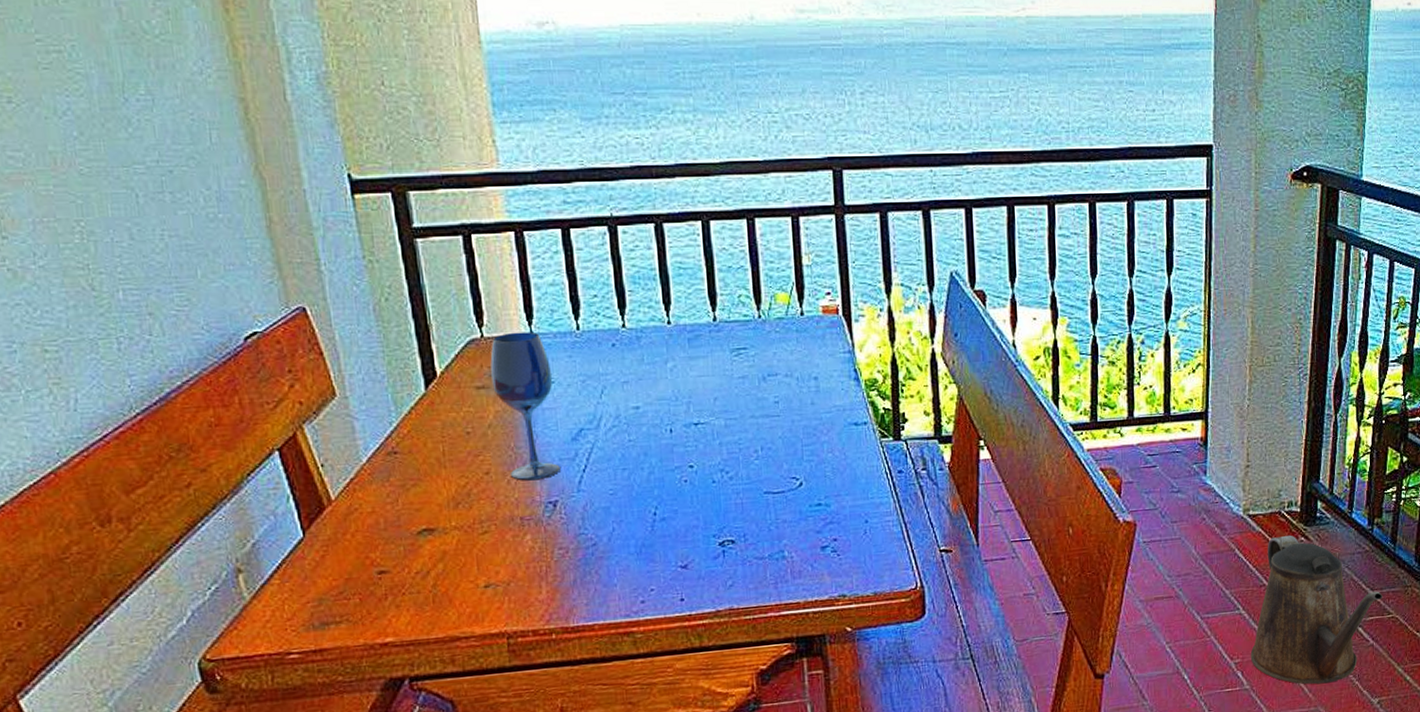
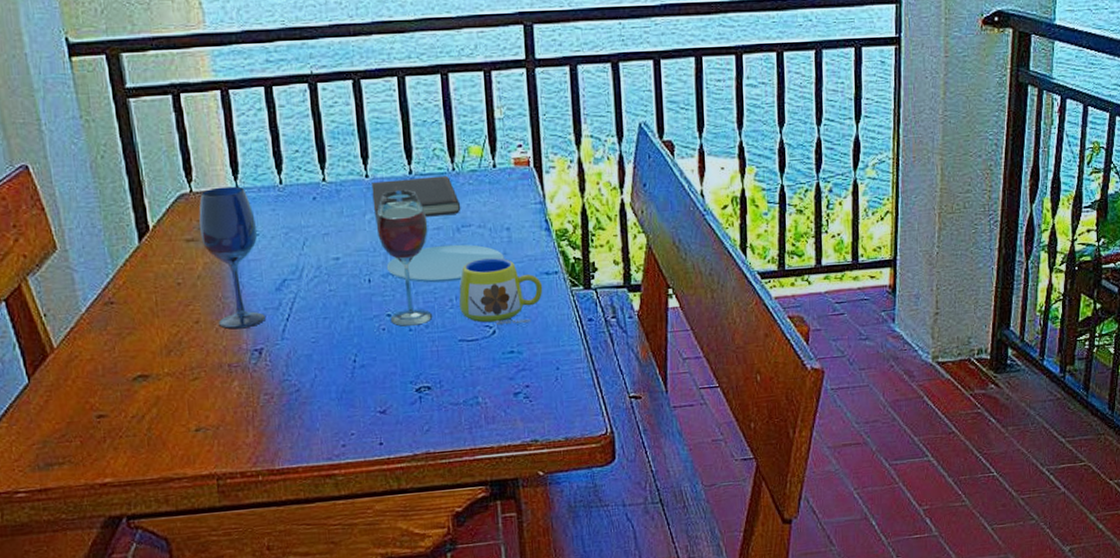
hardcover book: none [673,323,767,368] -> present [371,175,461,220]
wineglass: none [678,336,736,478] -> present [376,189,432,327]
plate: none [689,393,812,434] -> present [386,244,505,283]
mug: none [764,408,852,476] -> present [458,258,543,325]
watering can: present [1250,535,1383,685] -> none [939,382,1075,532]

